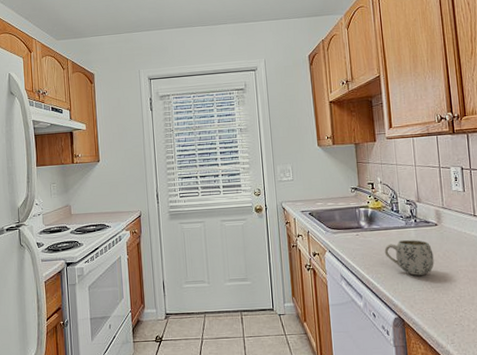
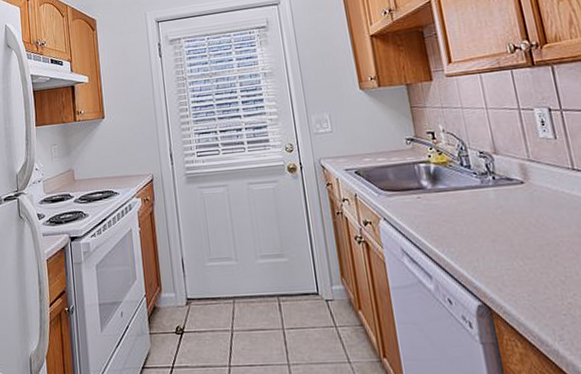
mug: present [384,239,434,275] -> none [455,202,525,249]

